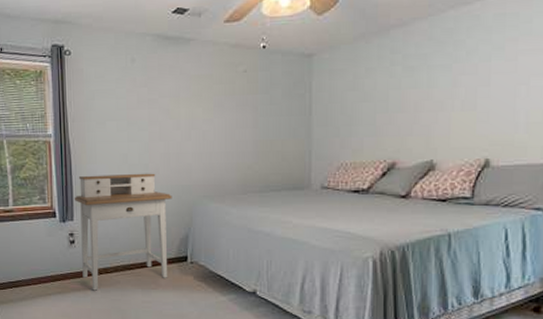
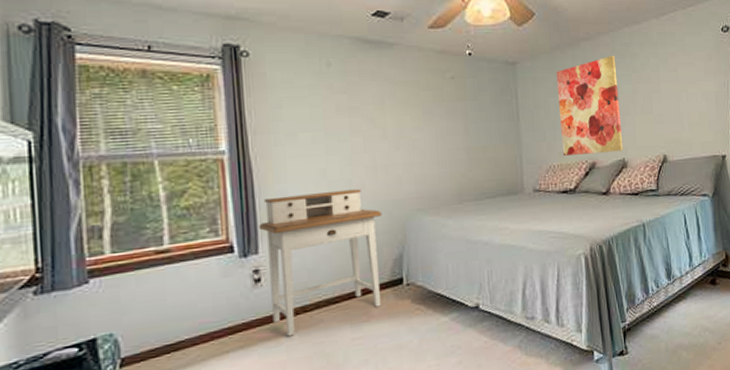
wall art: none [357,44,433,153] -> present [556,56,624,156]

